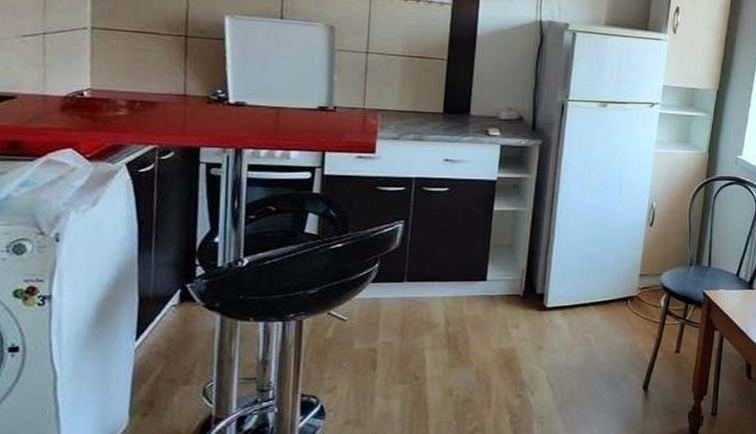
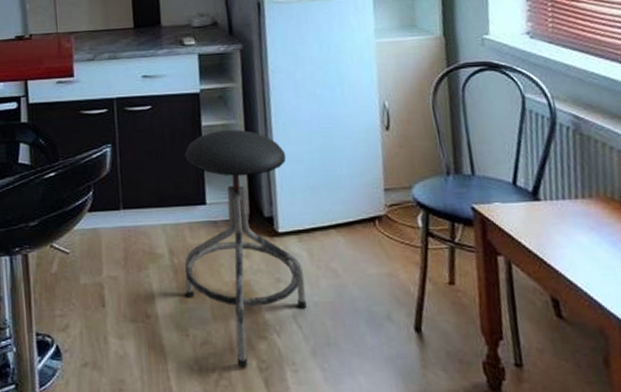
stool: none [455,216,564,422] -> present [184,129,307,369]

